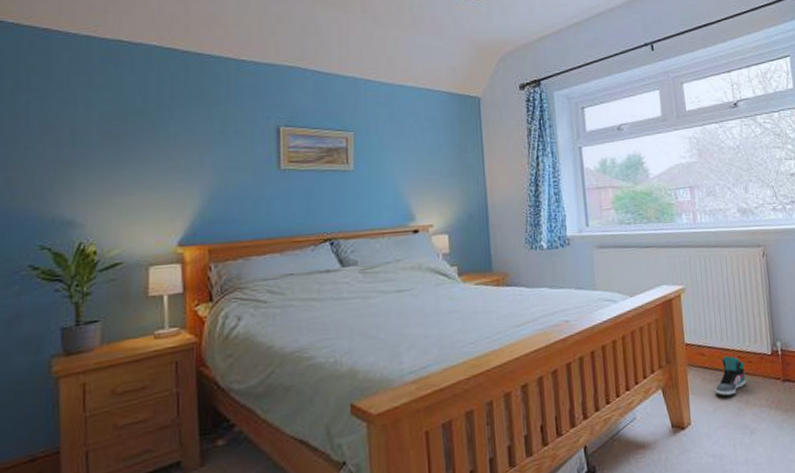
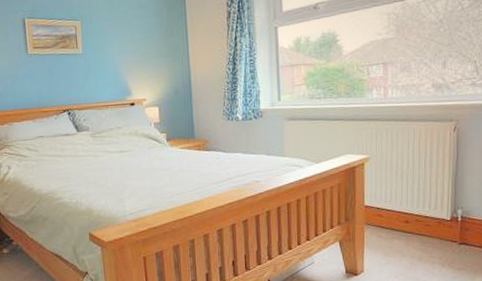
sneaker: present [715,356,747,397] -> none [390,218,422,253]

